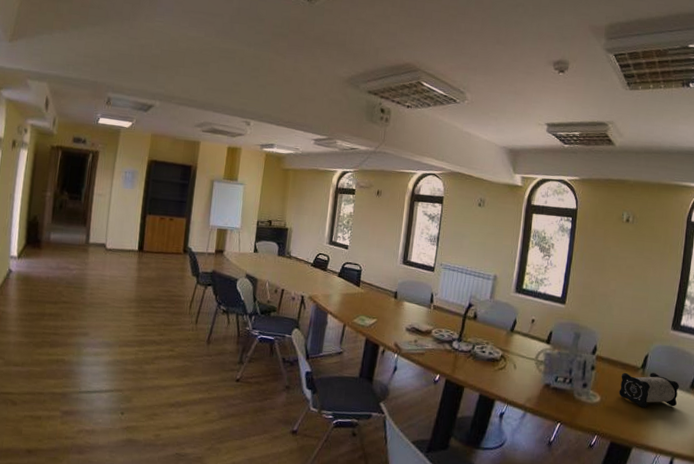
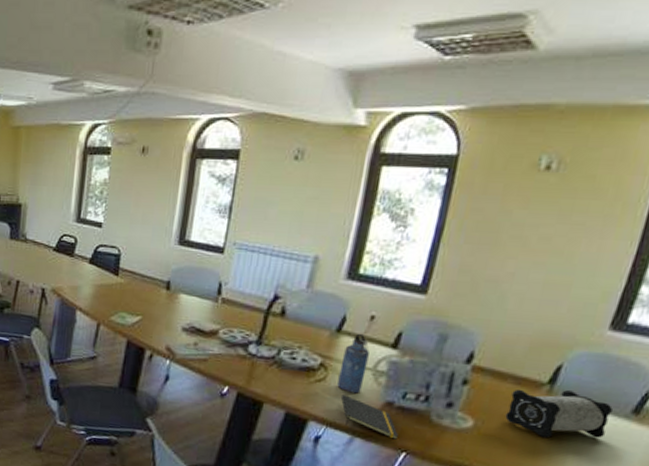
water bottle: none [513,332,532,378] -> present [337,333,370,394]
notepad: none [515,379,555,413] -> present [340,395,399,440]

